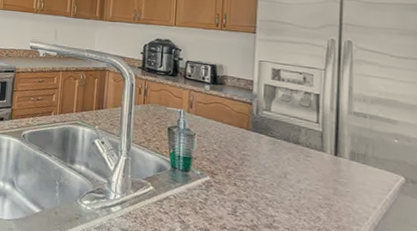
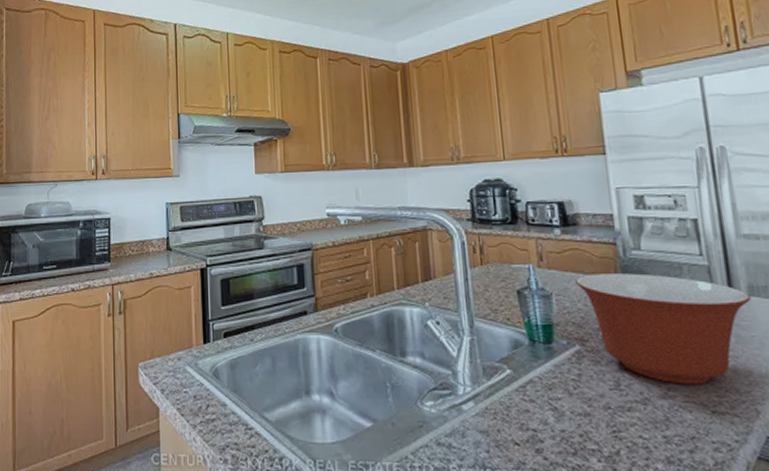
mixing bowl: none [215,124,351,222] -> present [576,273,751,385]

